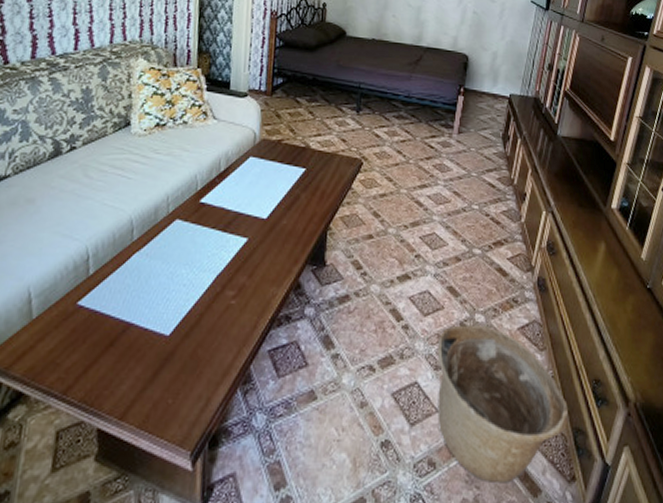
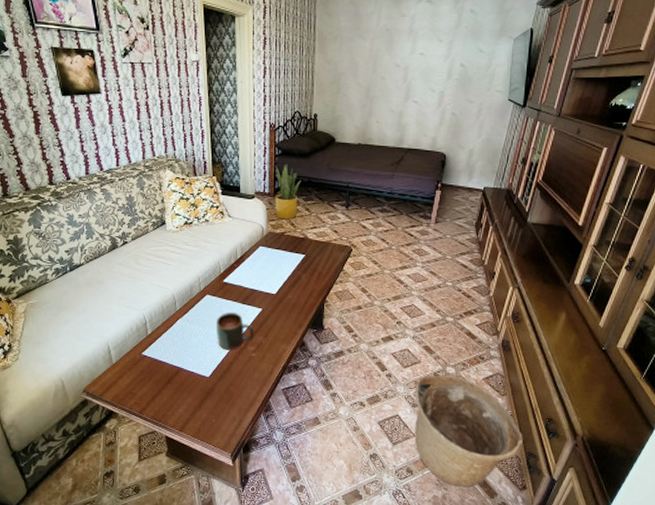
mug: none [184,244,235,296] -> present [215,313,254,350]
planter: none [271,58,305,125] -> present [275,165,301,220]

